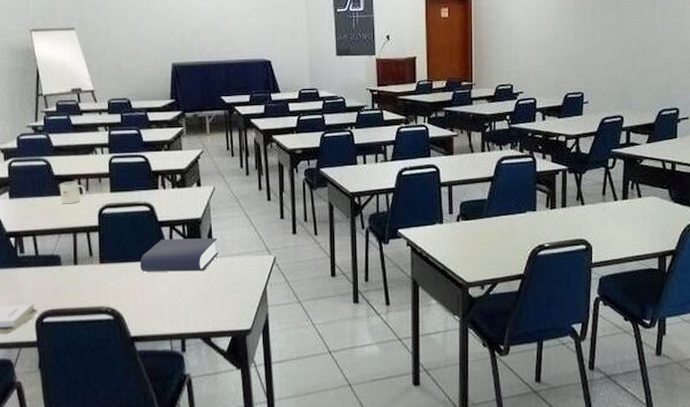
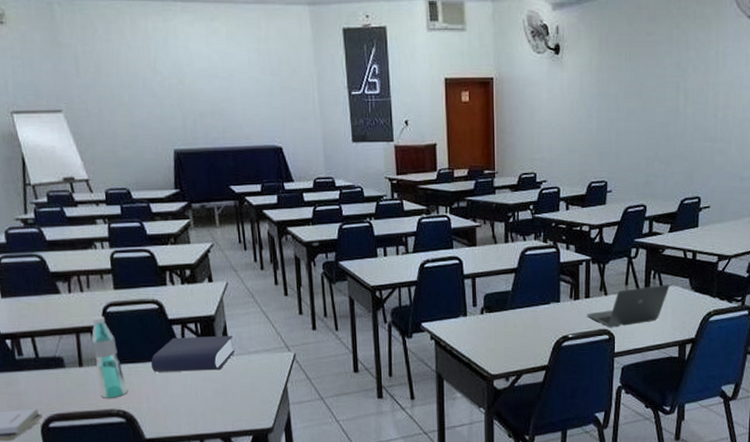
mug: present [60,181,86,204] -> none [57,278,87,303]
water bottle: none [86,218,117,296] -> present [91,316,128,398]
laptop: none [563,194,648,237] -> present [587,284,670,327]

